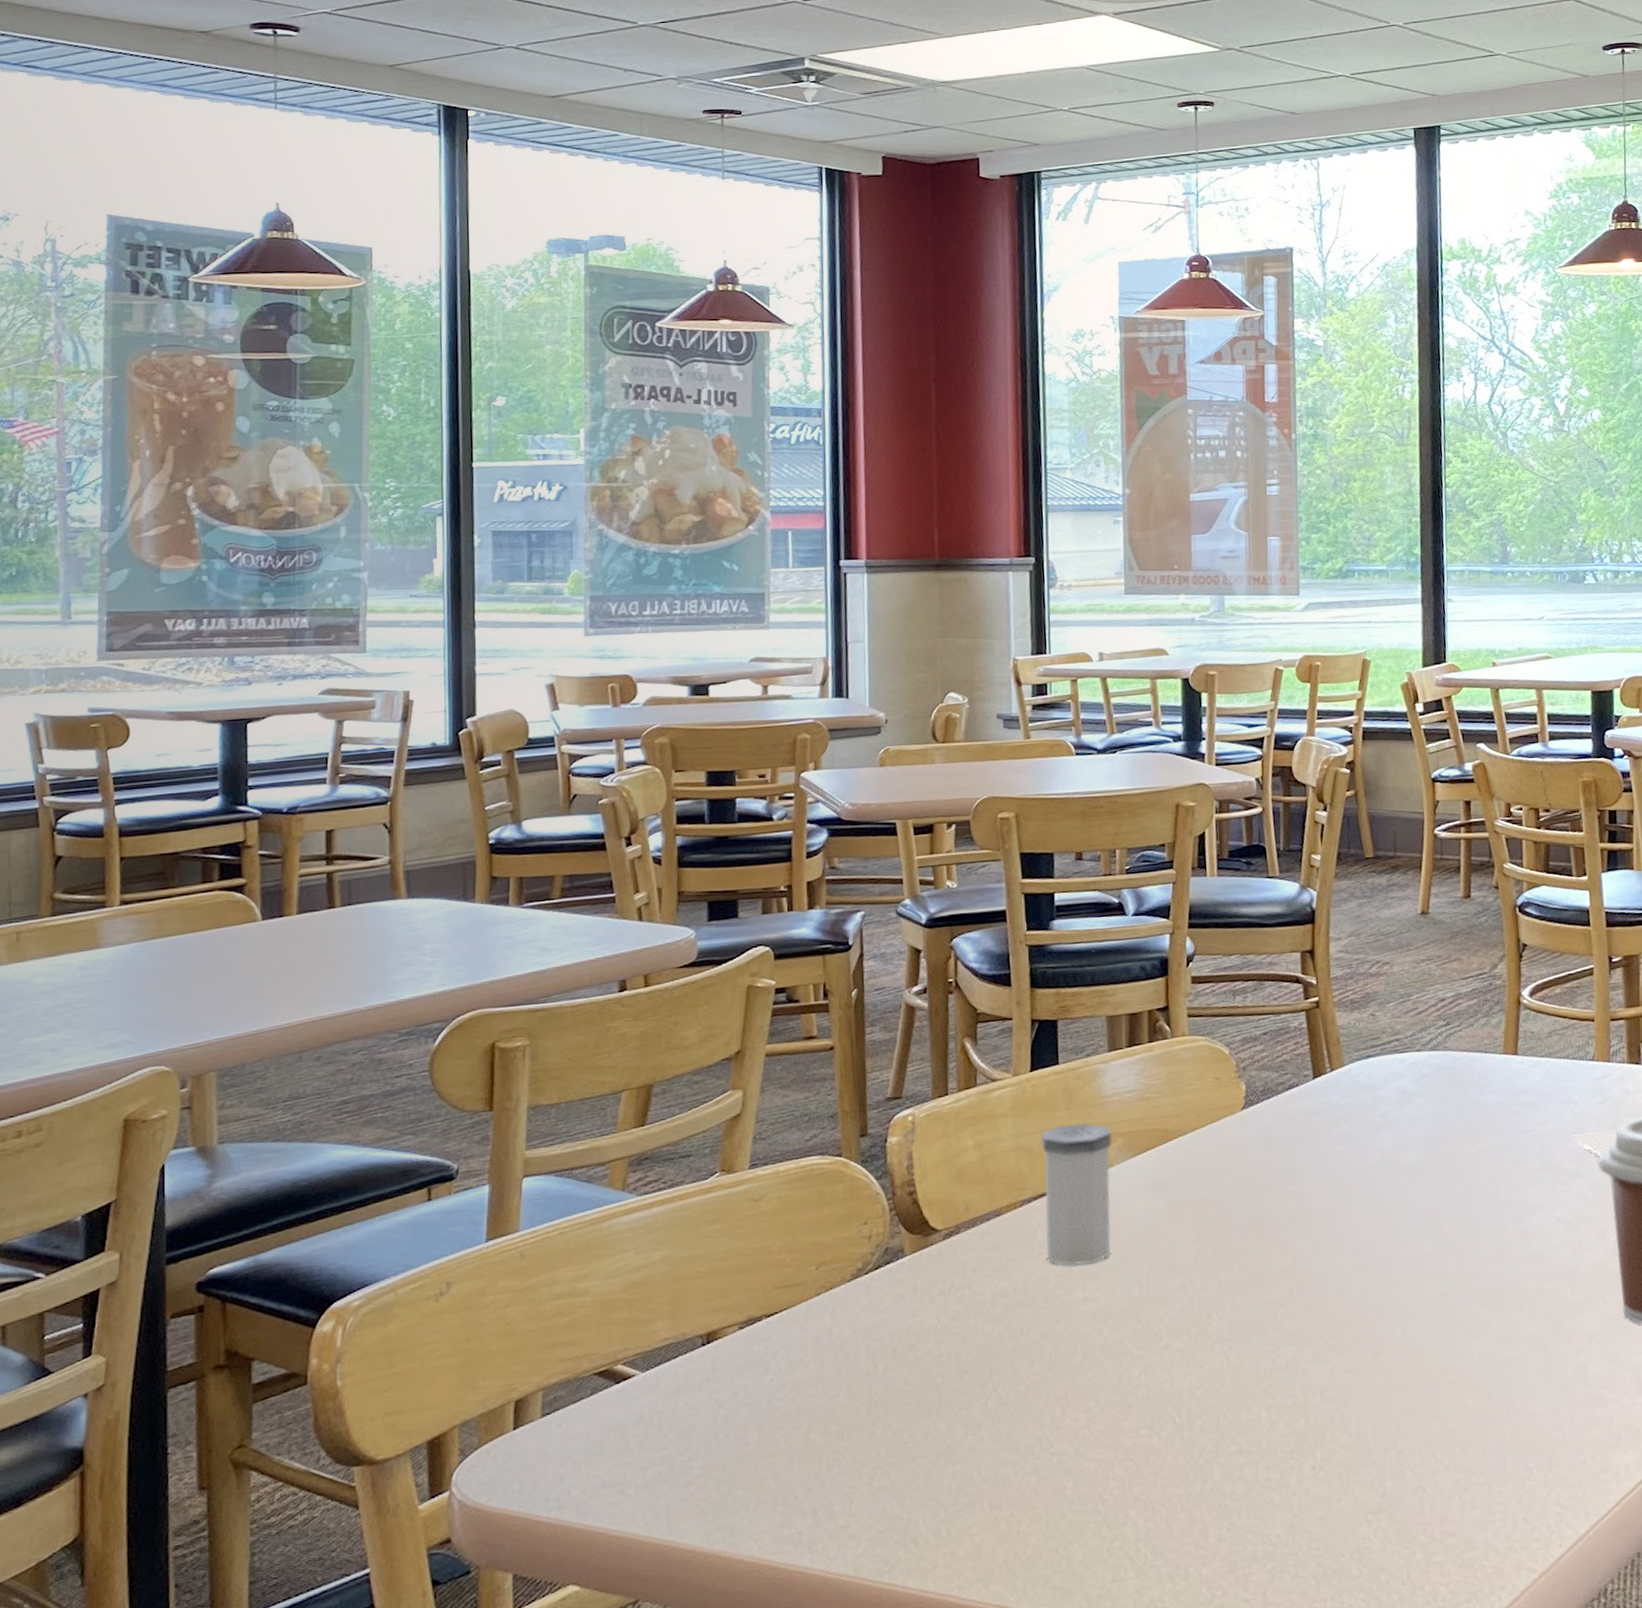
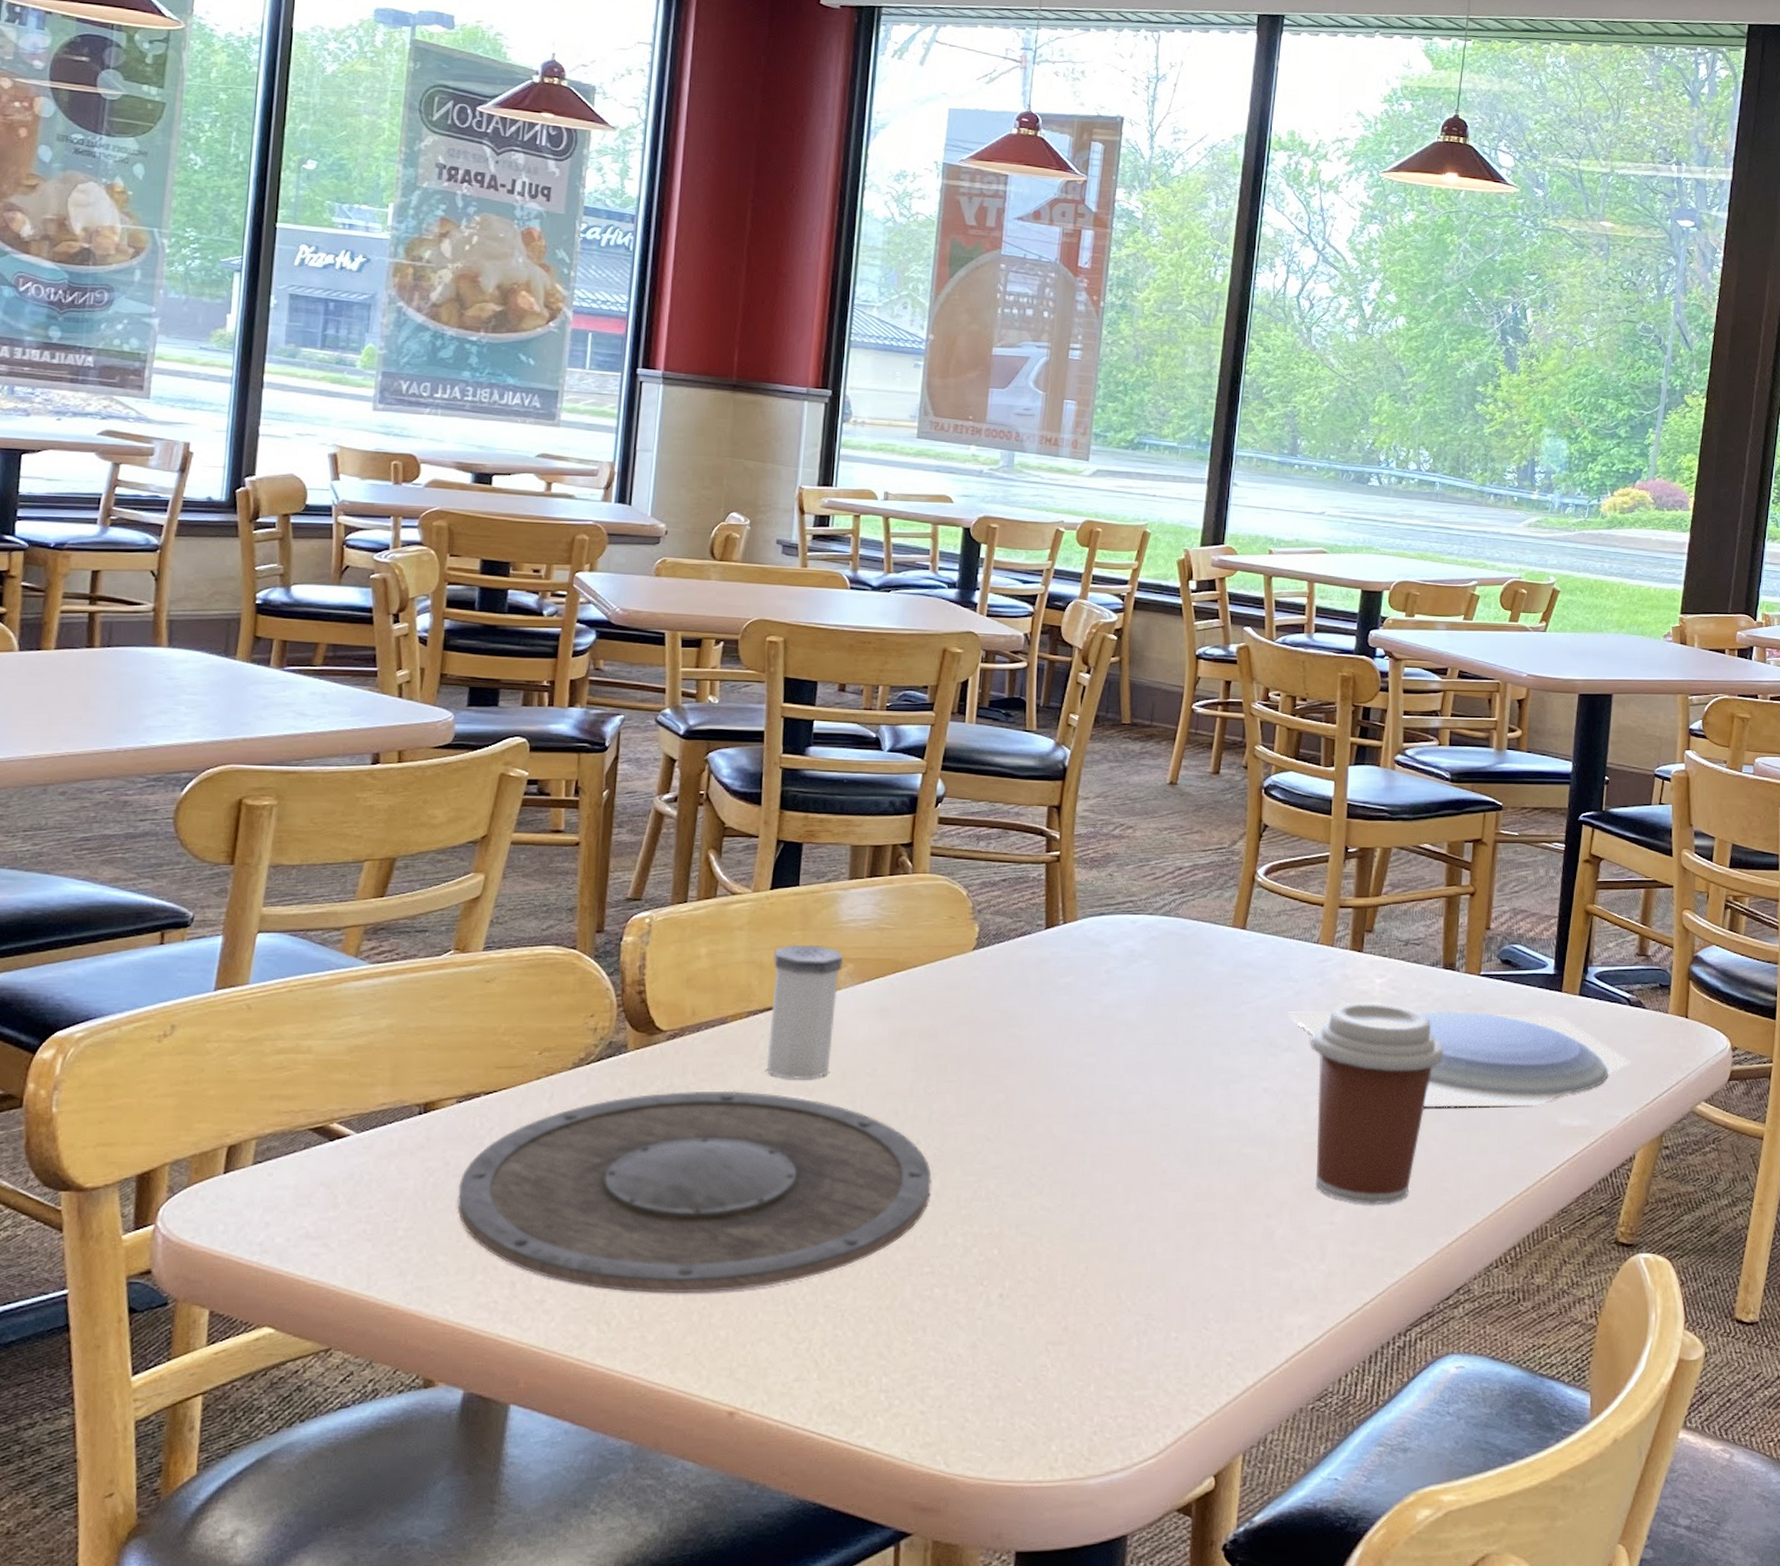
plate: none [749,1283,1229,1508] -> present [457,1090,932,1294]

